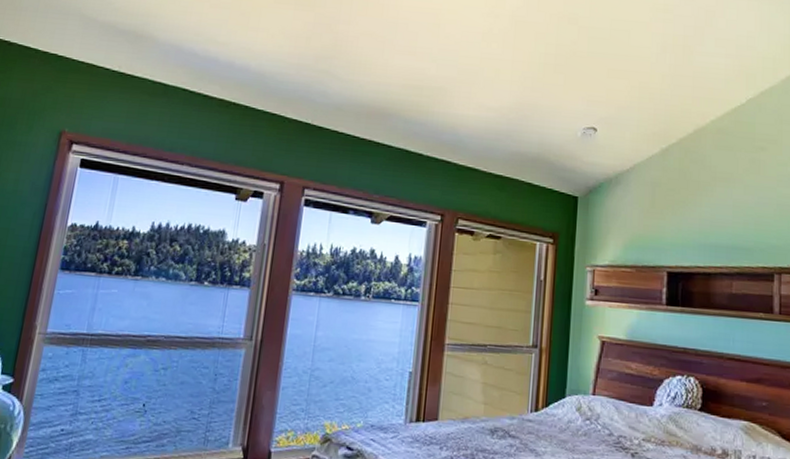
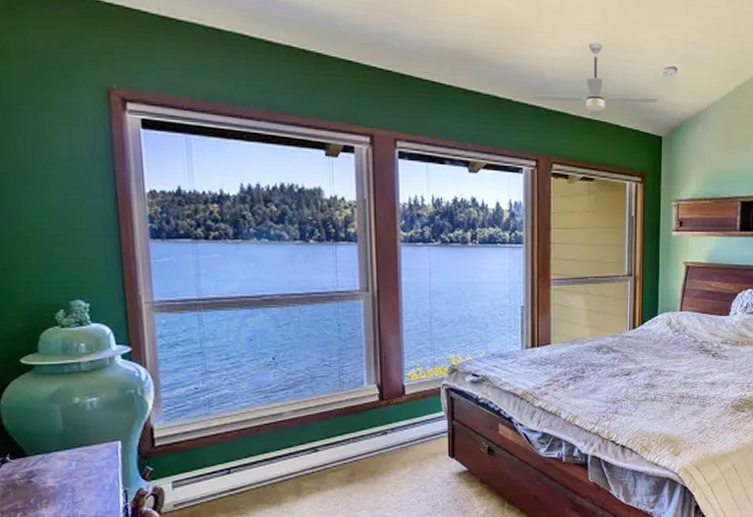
ceiling fan: none [444,101,575,174] -> present [533,42,658,117]

